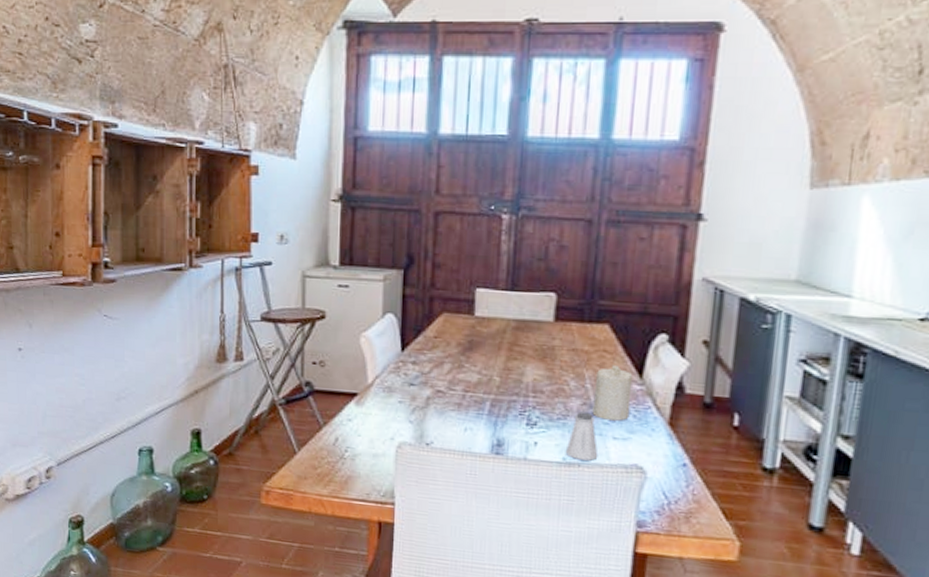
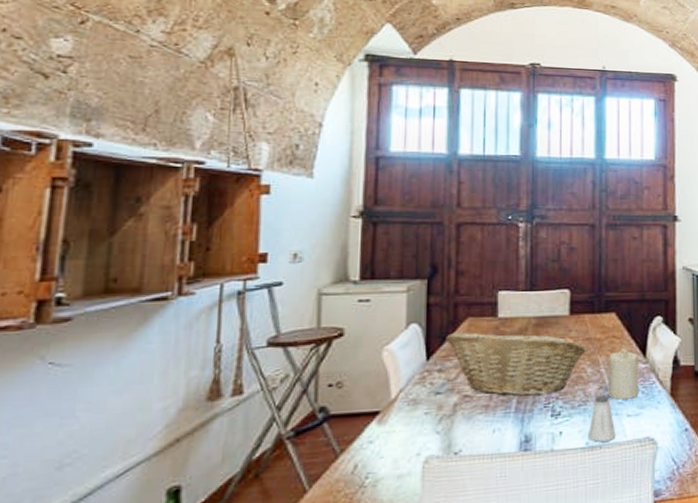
fruit basket: none [420,327,572,402] -> present [446,329,587,396]

